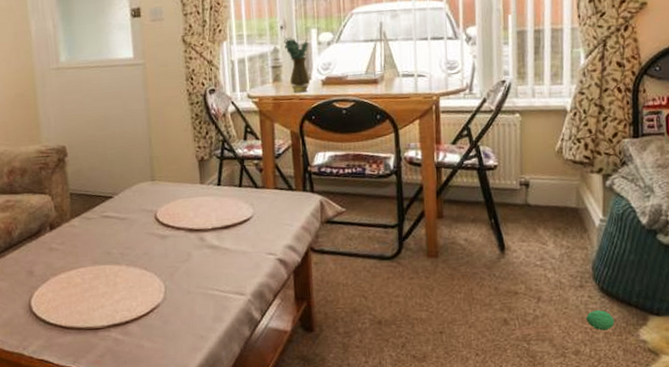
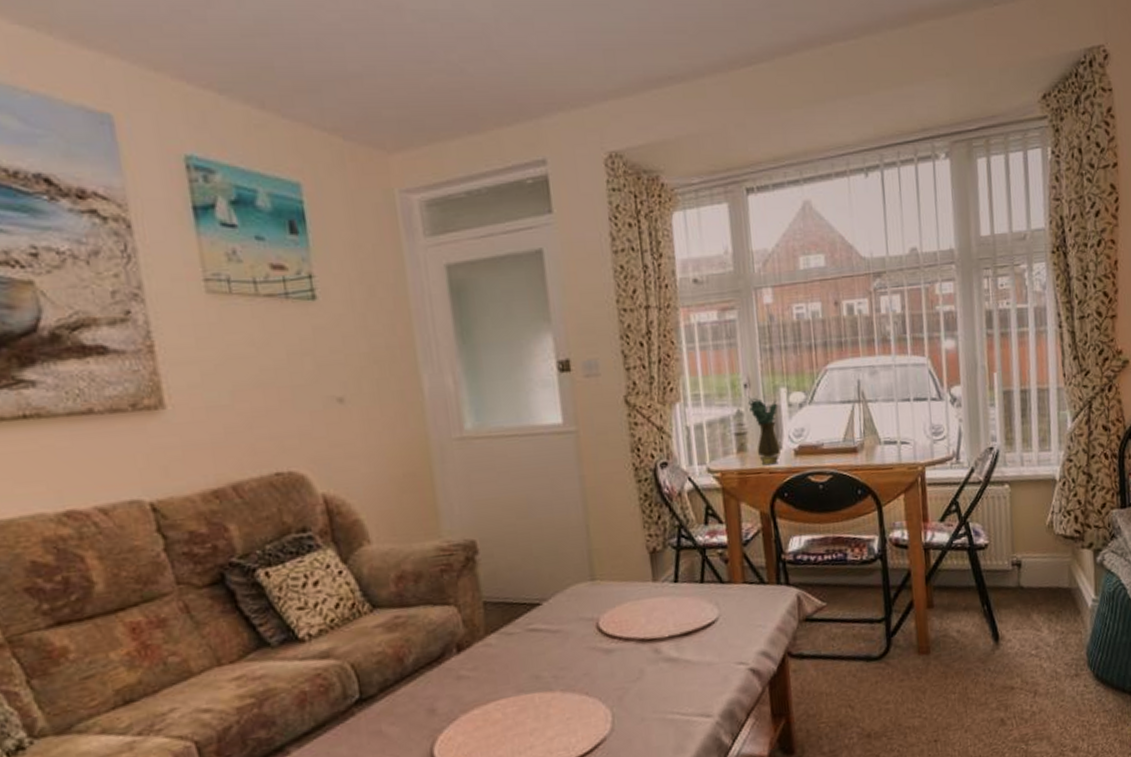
toy ball: present [586,309,615,331] -> none [1083,699,1111,723]

